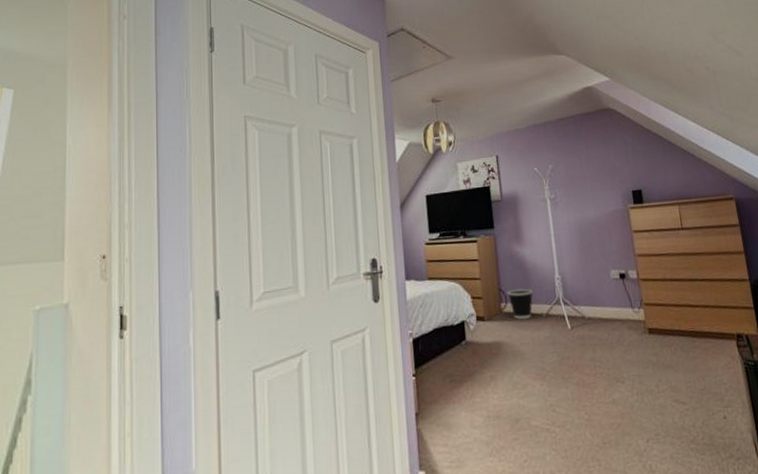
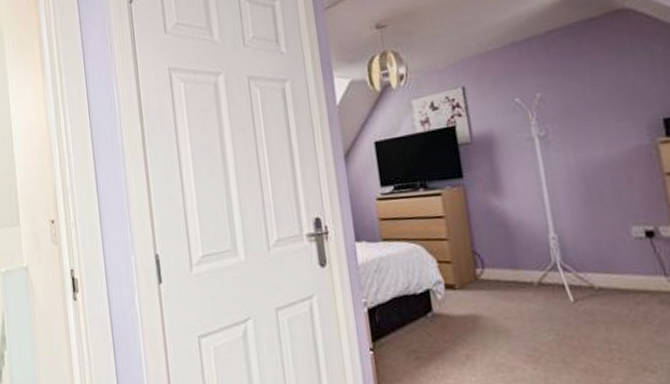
wastebasket: present [507,288,533,319] -> none [483,250,519,288]

